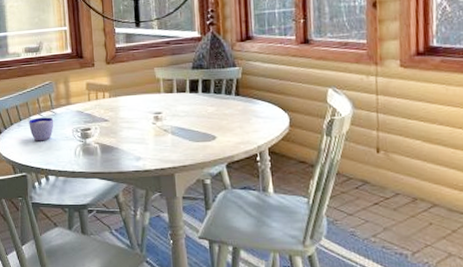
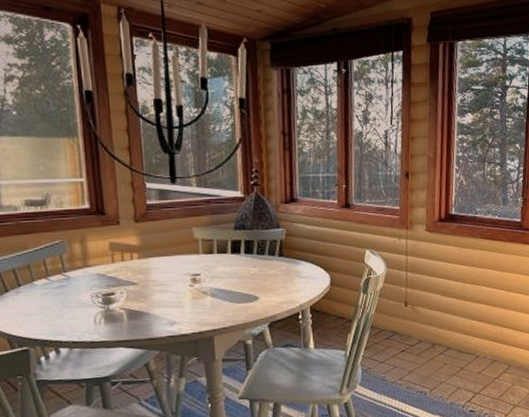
cup: present [29,117,54,141] -> none [31,281,67,310]

